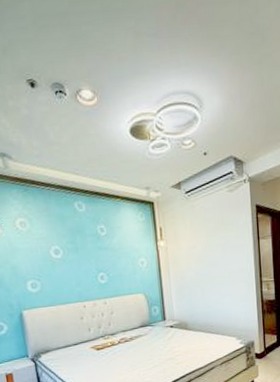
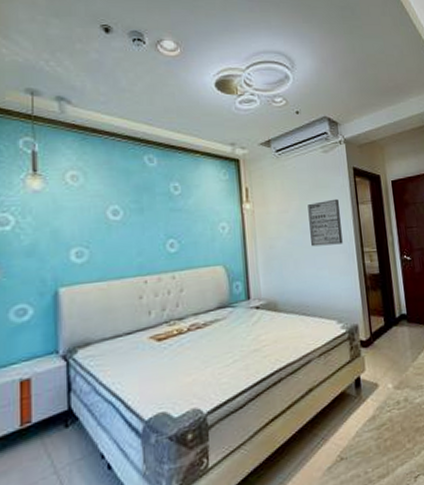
wall art: none [213,234,244,277] -> present [308,198,343,247]

